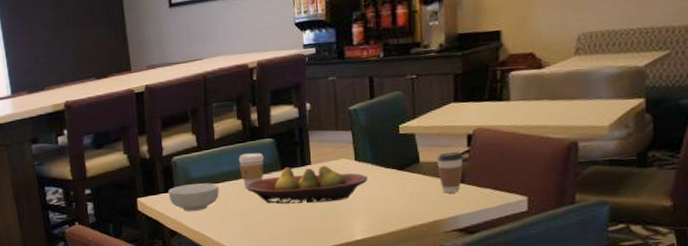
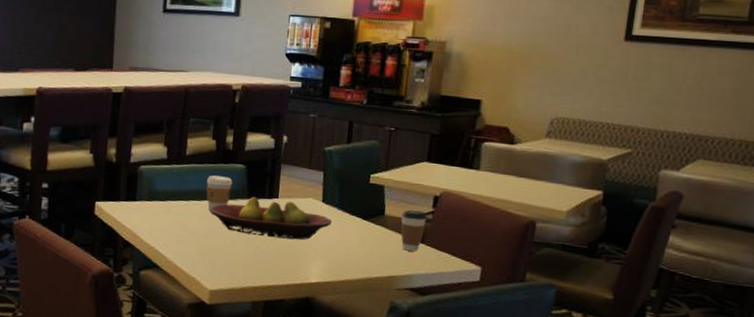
cereal bowl: present [168,183,219,211] -> none [129,196,182,226]

